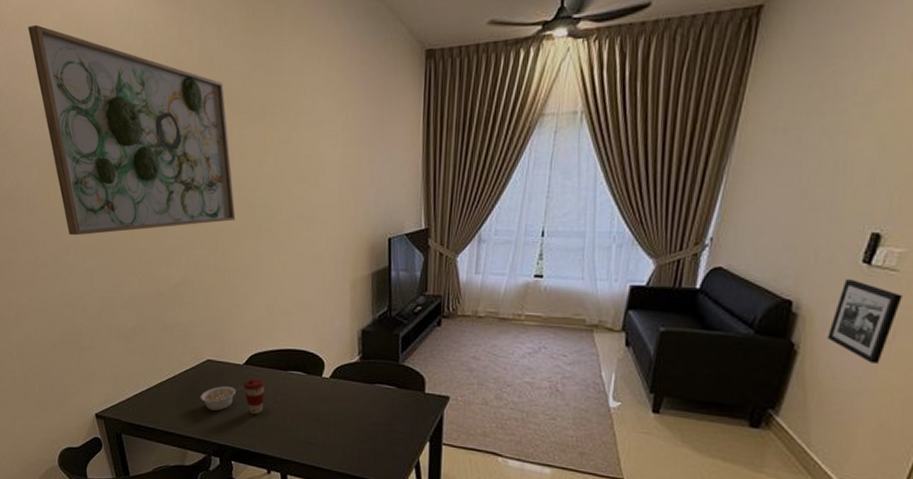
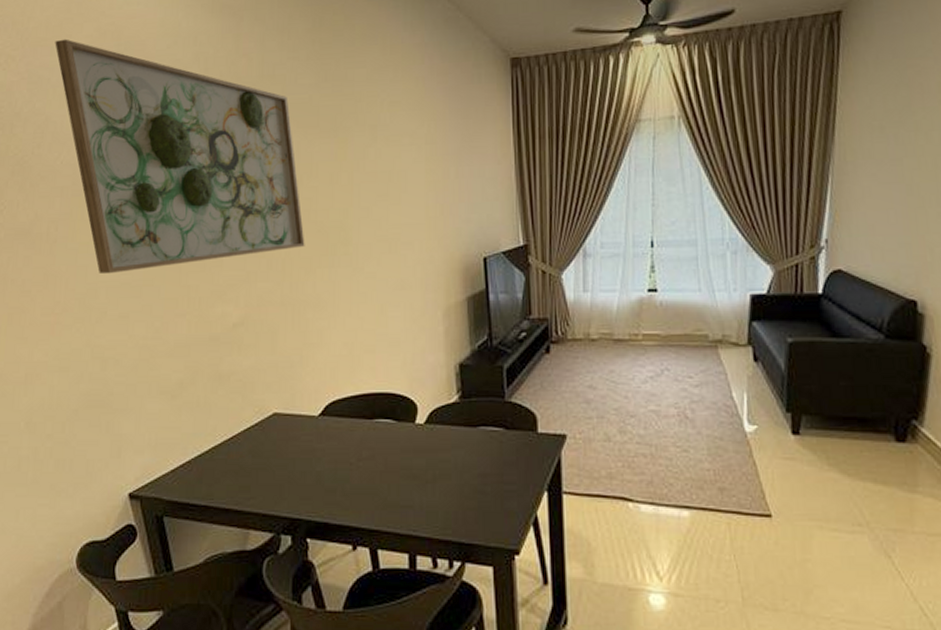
legume: present [200,386,243,411] -> none [265,443,319,476]
coffee cup: present [243,379,265,414] -> none [319,433,346,476]

